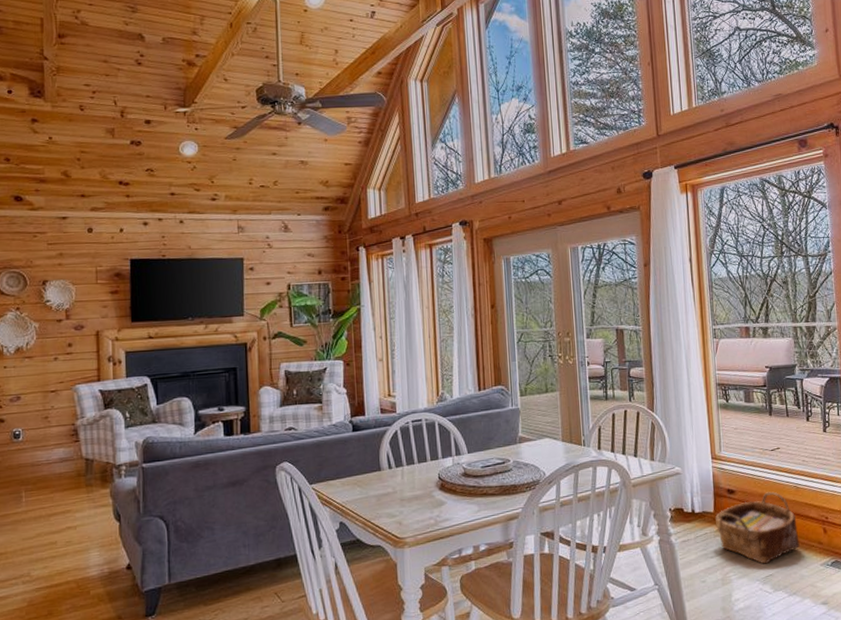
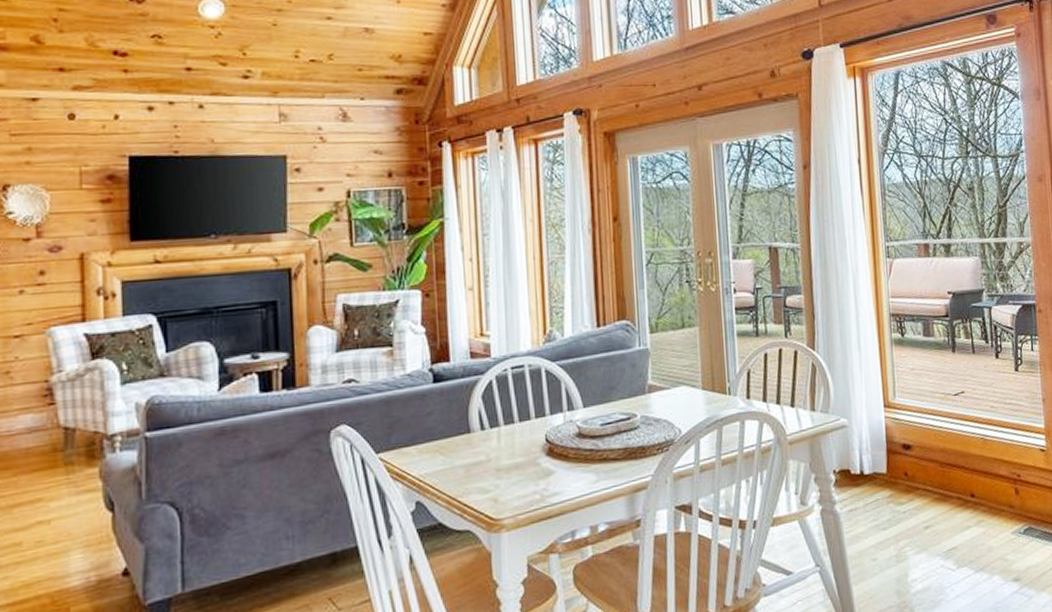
woven basket: present [715,491,800,564] -> none [887,445,988,535]

